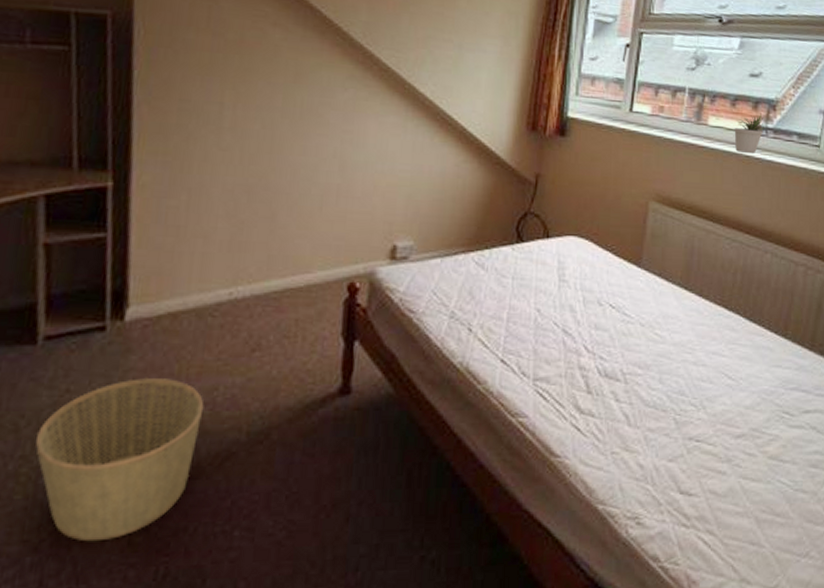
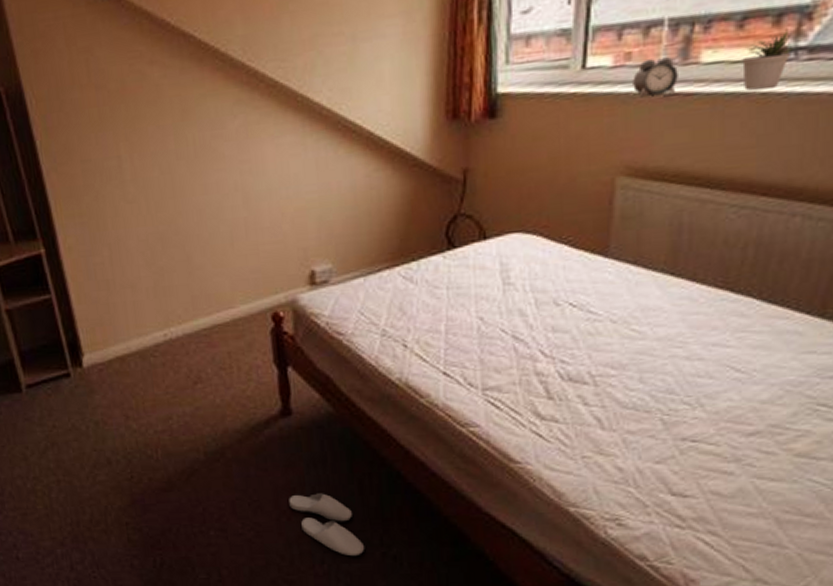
basket: present [36,378,204,542] -> none [41,412,165,539]
slippers: none [331,485,405,562] -> present [289,493,365,557]
alarm clock: none [664,115,694,144] -> present [633,57,678,98]

